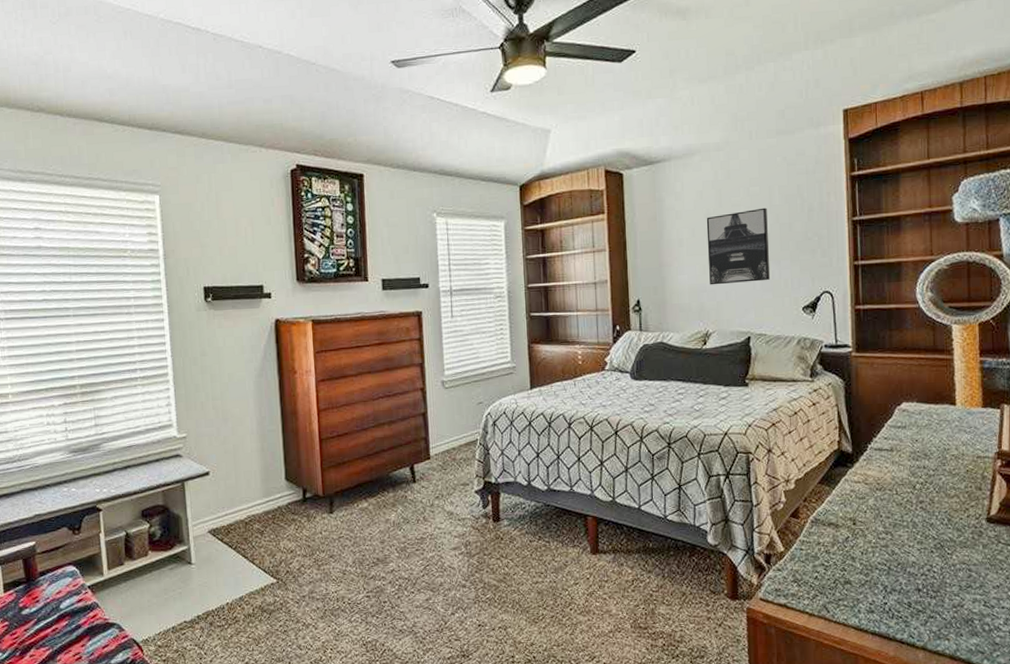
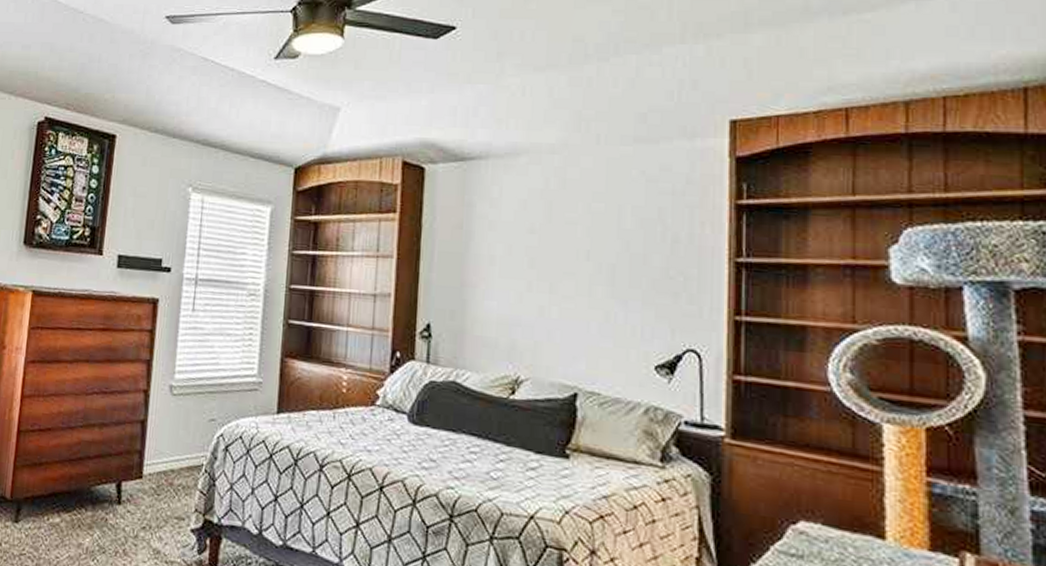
wall art: present [706,207,771,285] -> none [527,230,614,324]

